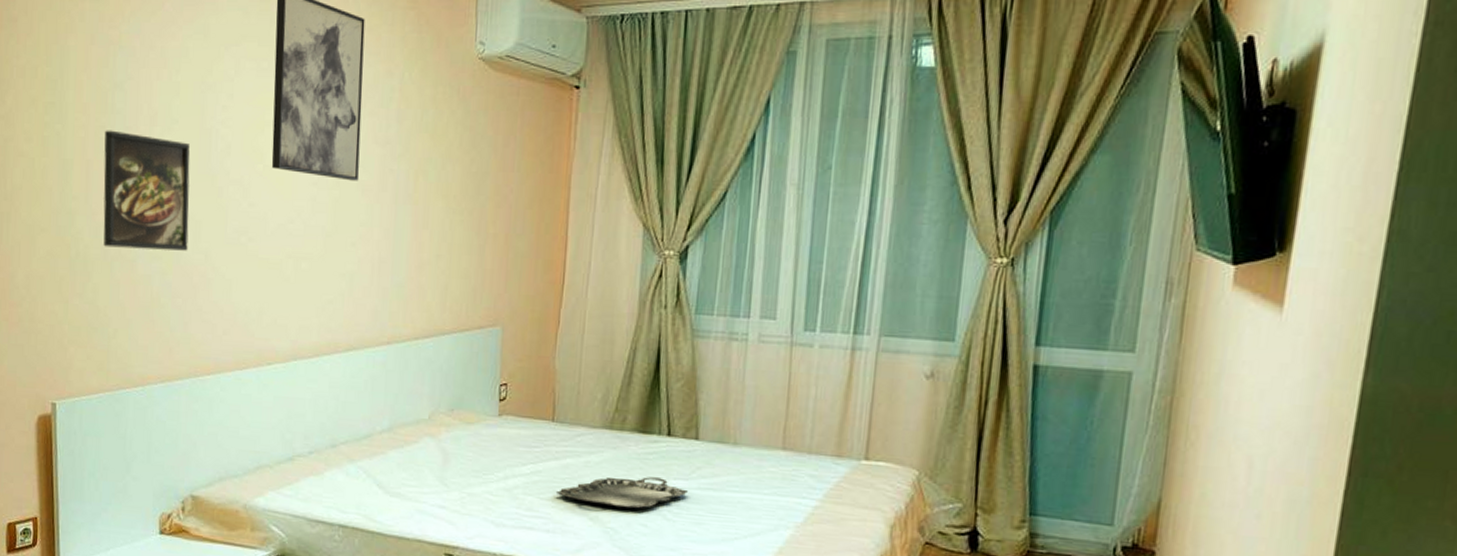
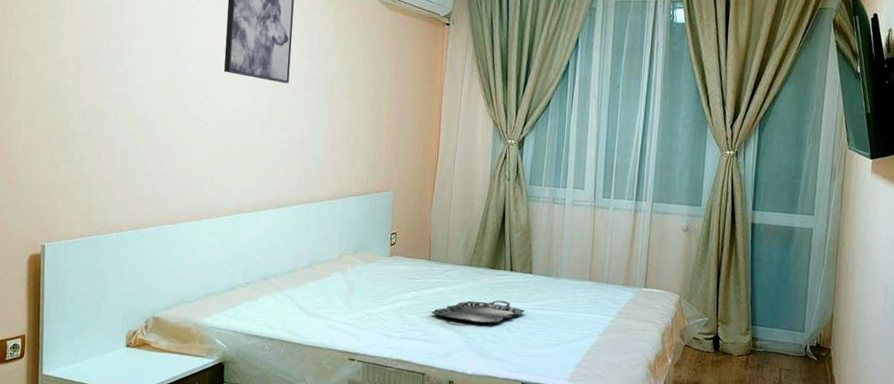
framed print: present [103,130,190,251] -> none [89,38,161,131]

